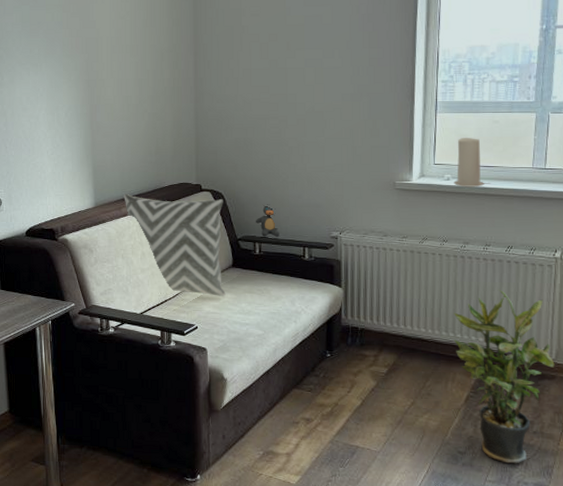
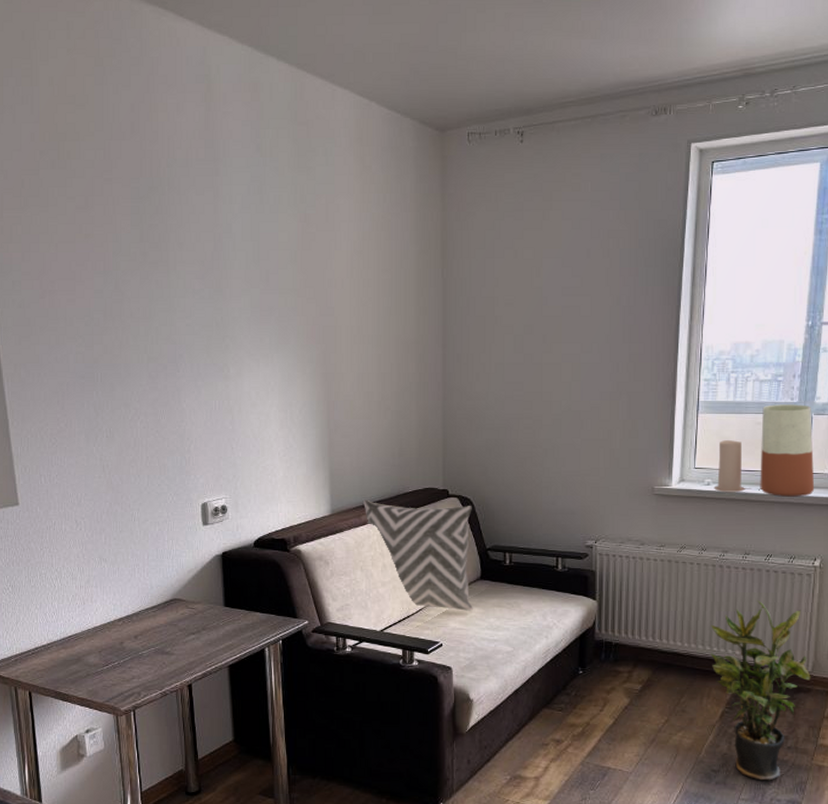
stuffed animal: present [256,204,280,237] -> none [507,511,532,546]
vase: none [498,103,554,191] -> present [760,404,815,497]

